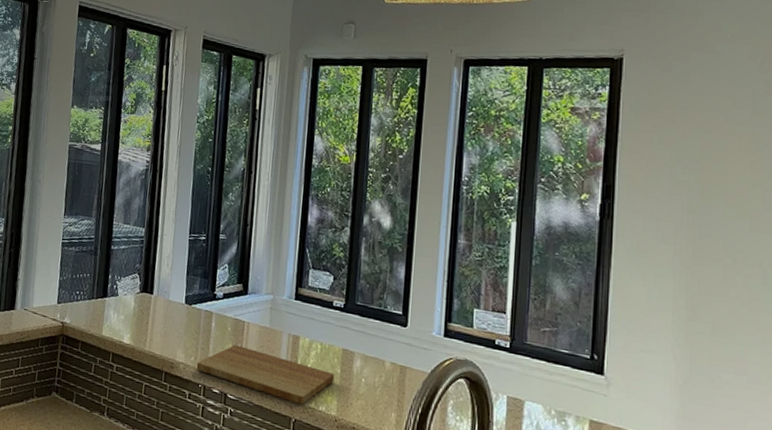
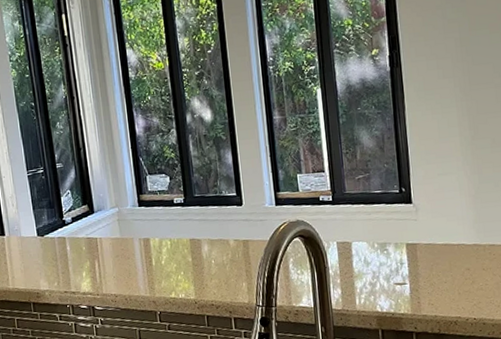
cutting board: present [196,345,335,405] -> none [60,260,188,298]

